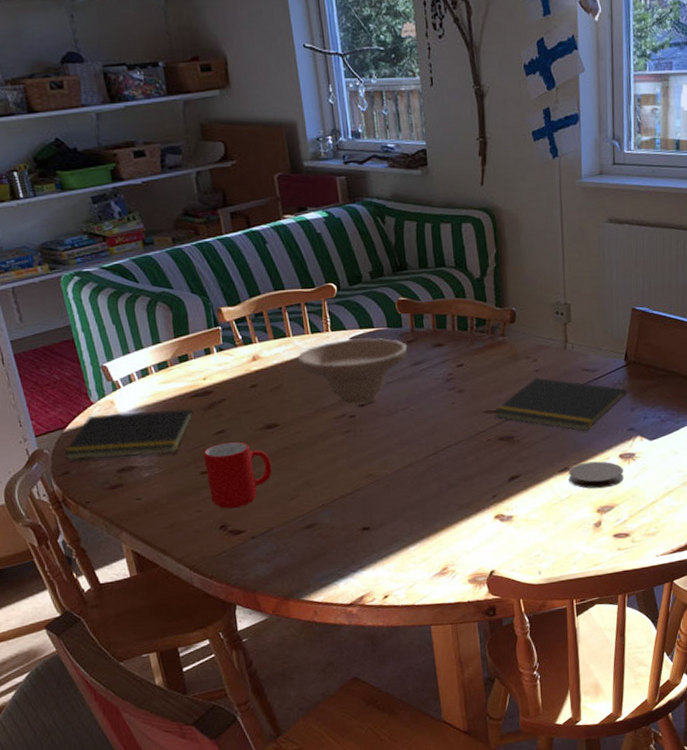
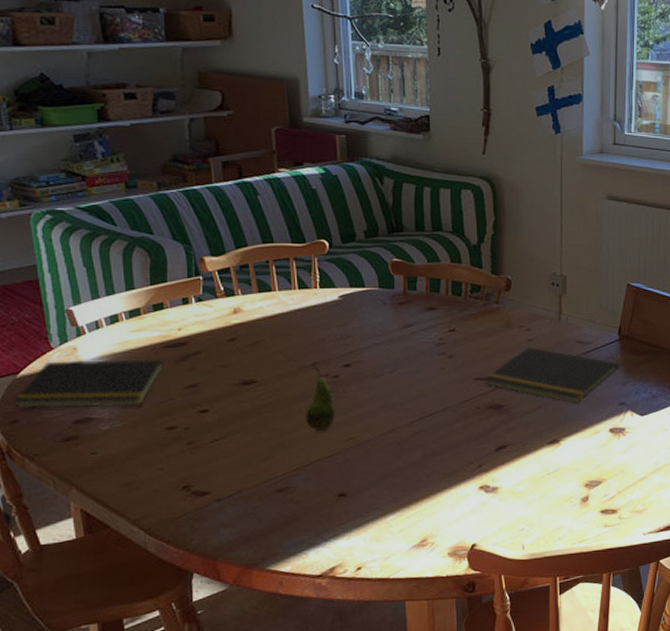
cup: present [203,441,272,509] -> none [171,396,245,468]
bowl: present [298,337,408,406] -> none [282,297,399,366]
fruit: none [326,404,355,470] -> present [305,363,335,432]
coaster: present [568,461,624,489] -> none [557,434,613,463]

